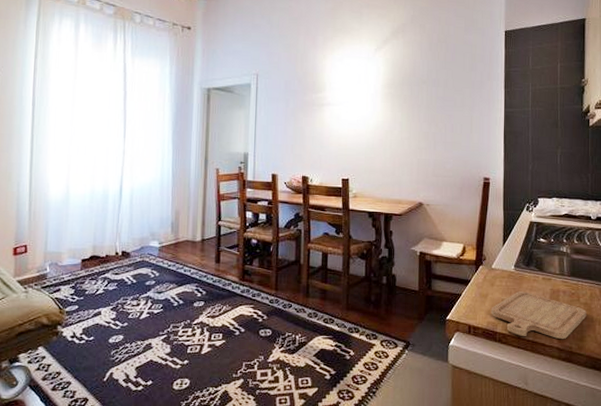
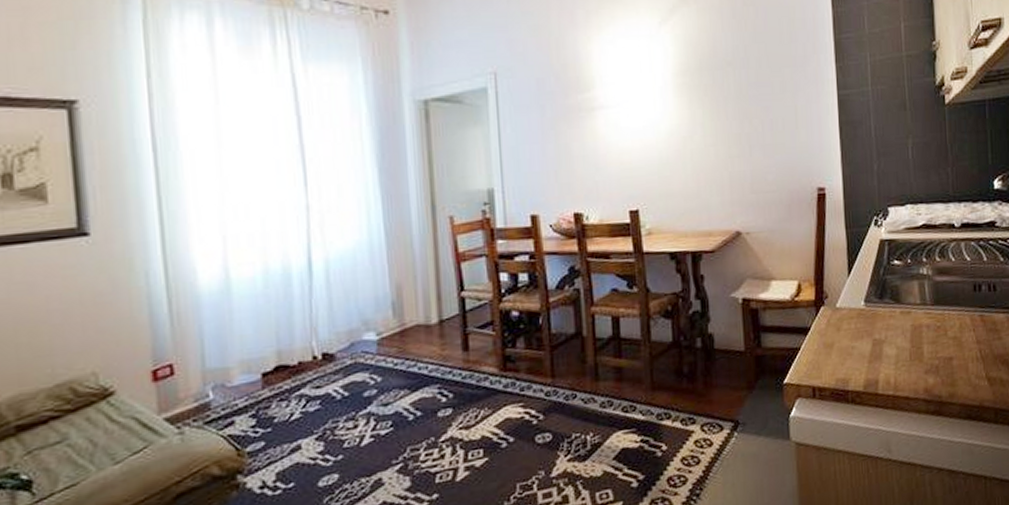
chopping board: present [490,291,587,340] -> none [838,332,957,392]

